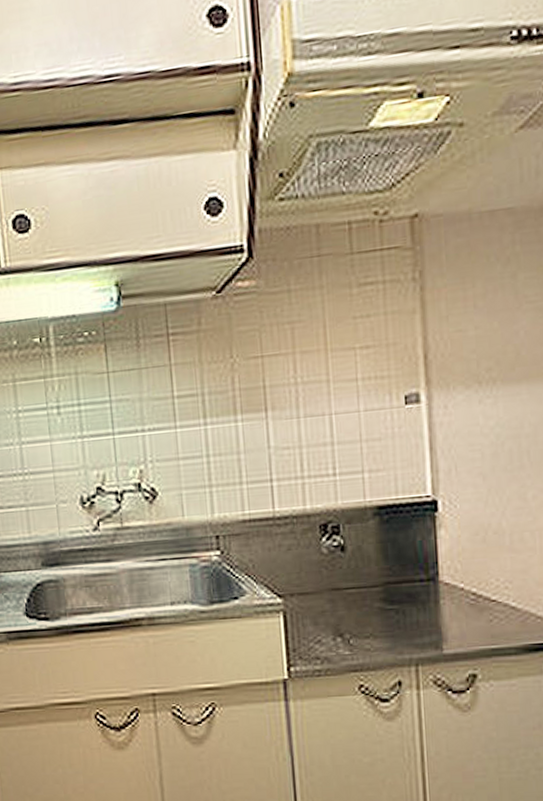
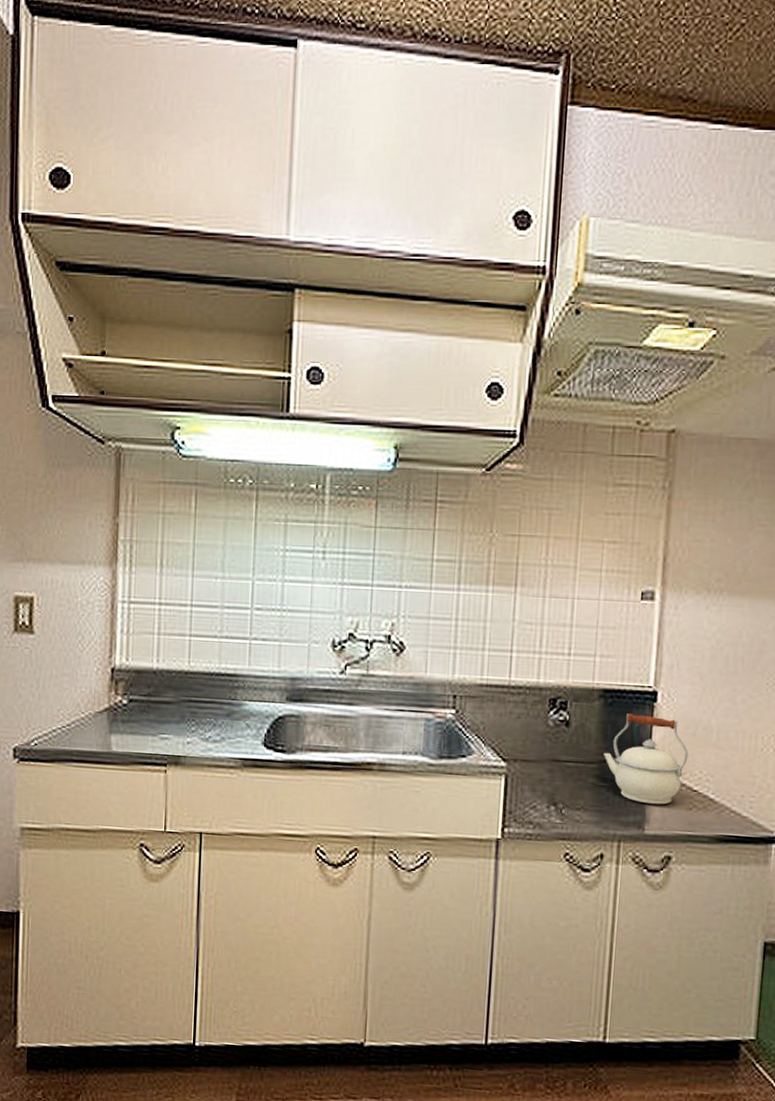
kettle: none [387,527,481,621] -> present [603,713,689,804]

